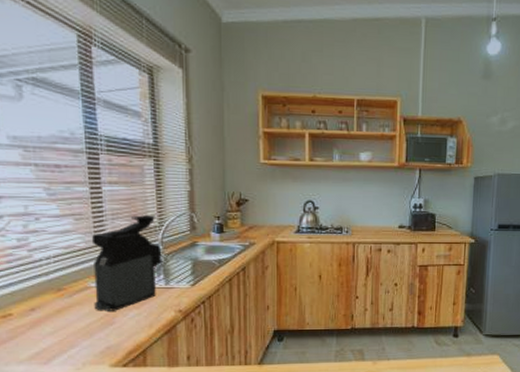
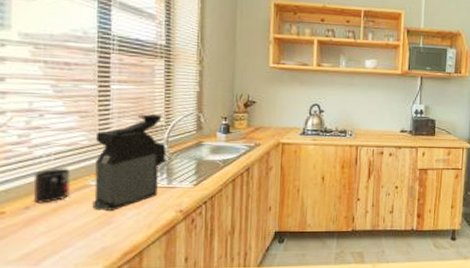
mug: none [36,270,73,305] -> present [33,168,71,204]

